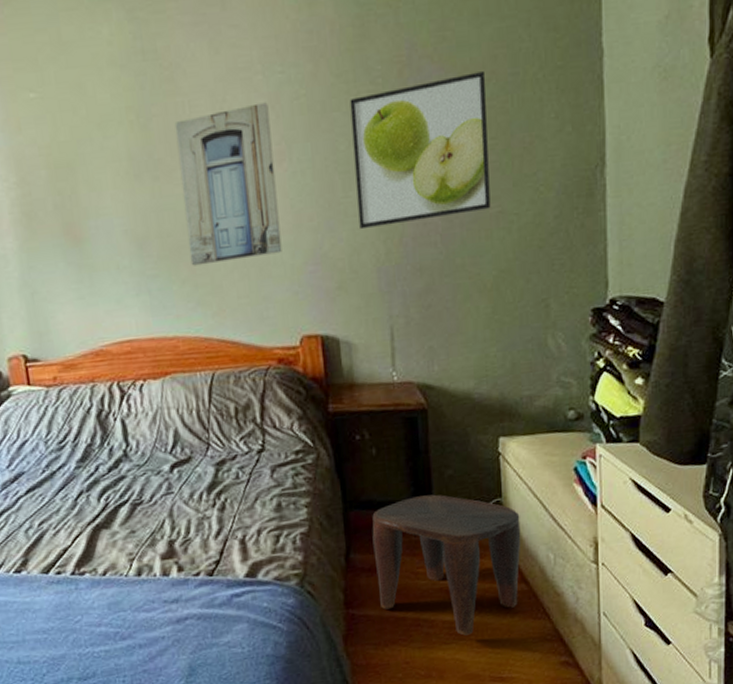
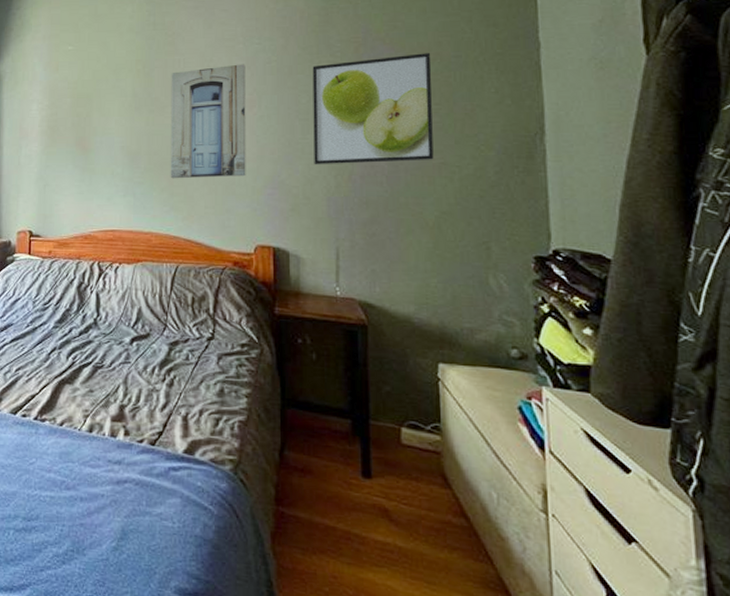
stool: present [372,494,521,636] -> none [307,406,461,562]

